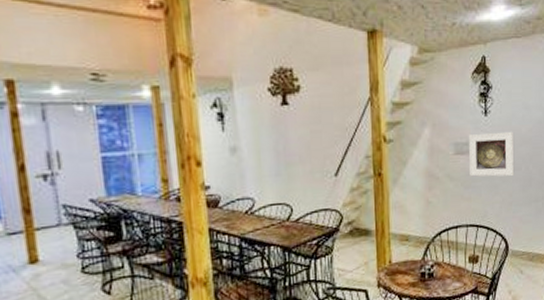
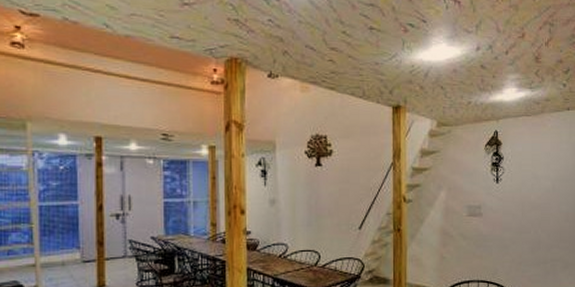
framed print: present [469,131,515,177] -> none [482,198,524,238]

